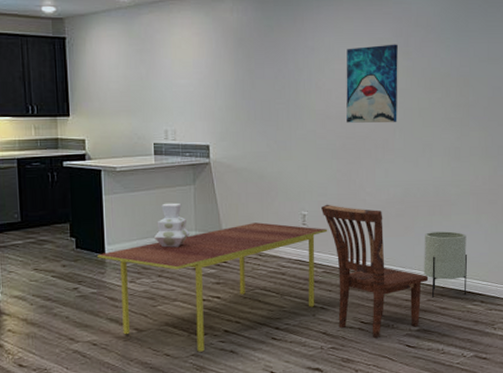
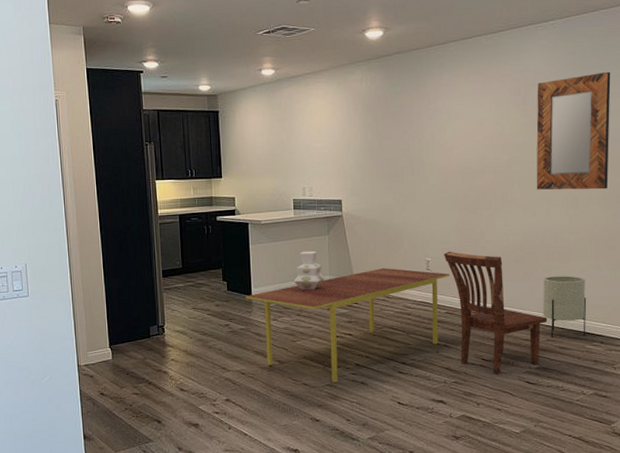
wall art: present [346,44,398,123] -> none [466,103,517,177]
home mirror: none [418,15,493,140] -> present [536,71,611,190]

